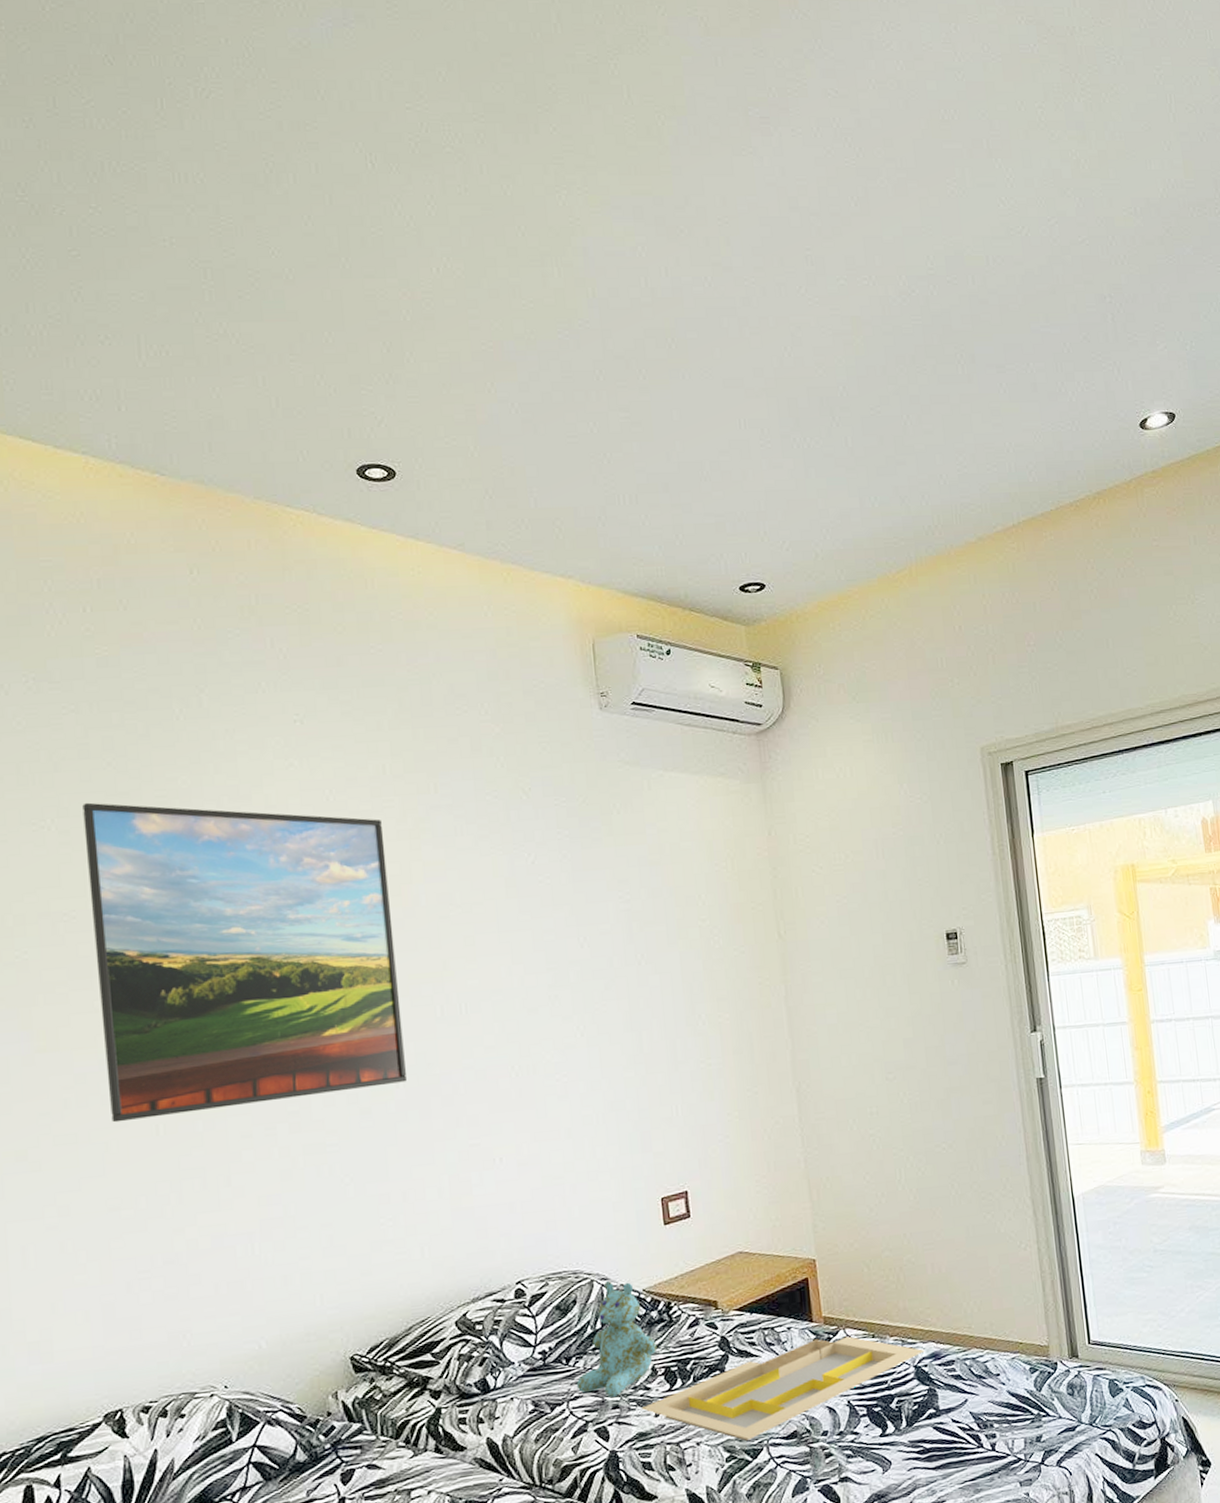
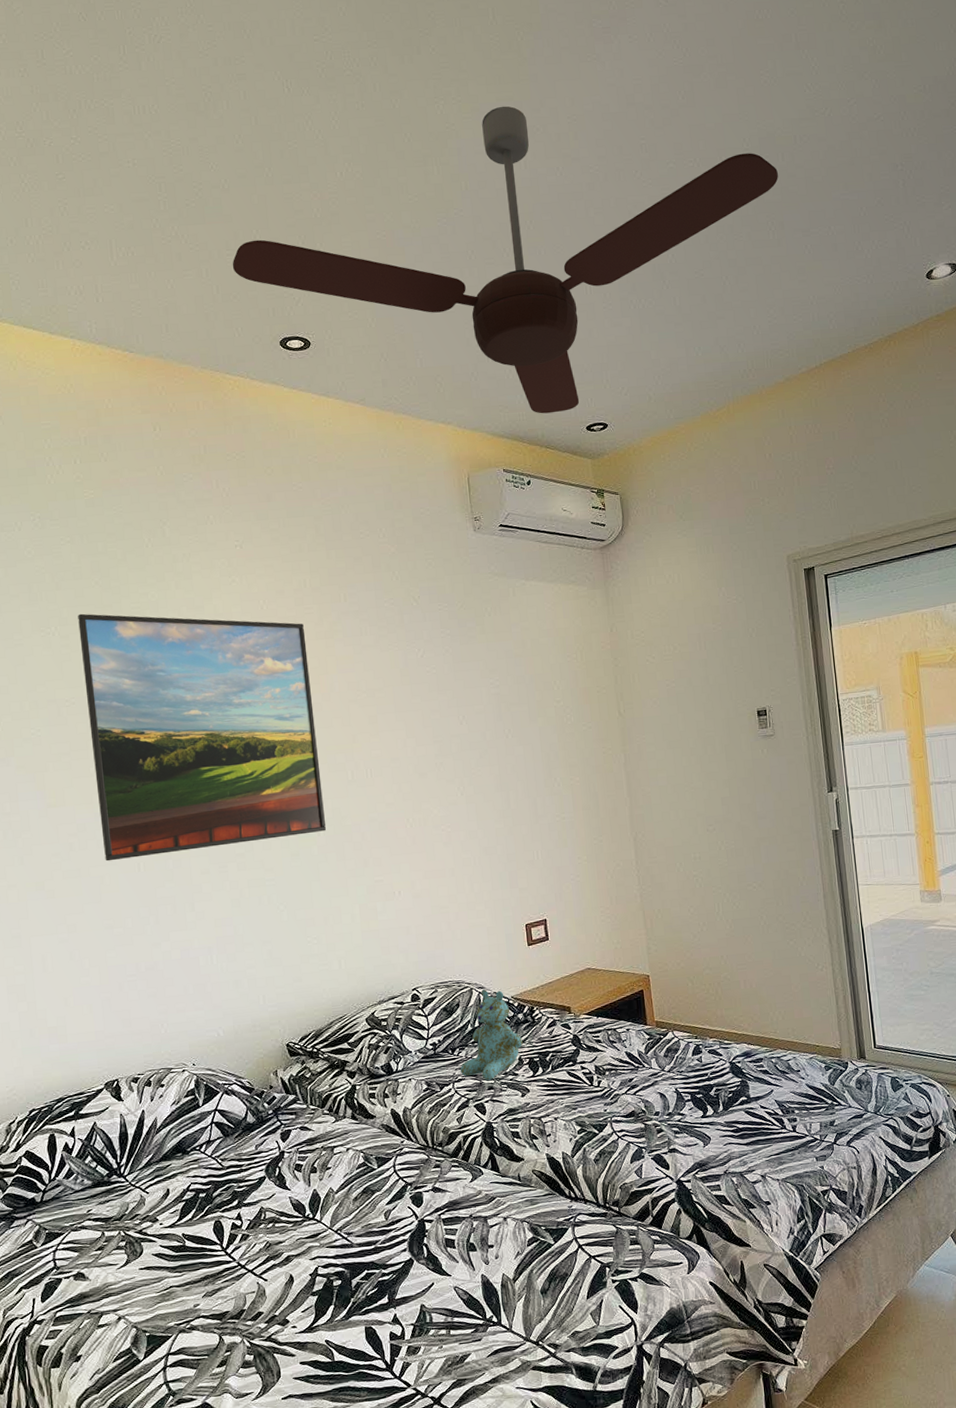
ceiling fan: none [296,201,968,570] -> present [232,106,778,414]
serving tray: present [641,1336,925,1441] -> none [511,1037,738,1118]

